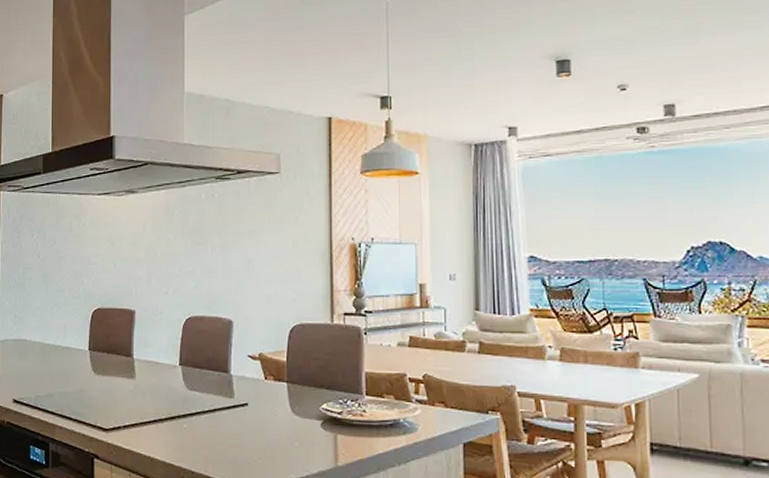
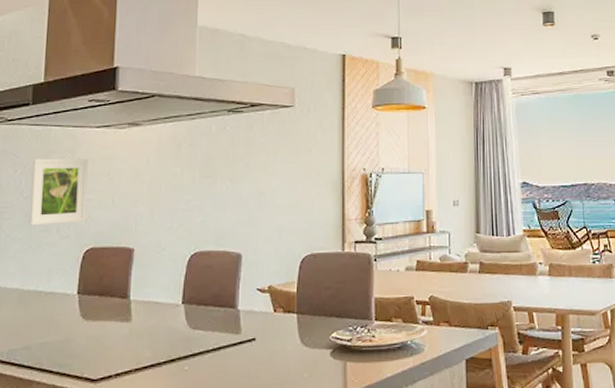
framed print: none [45,223,93,286] -> present [29,158,88,226]

